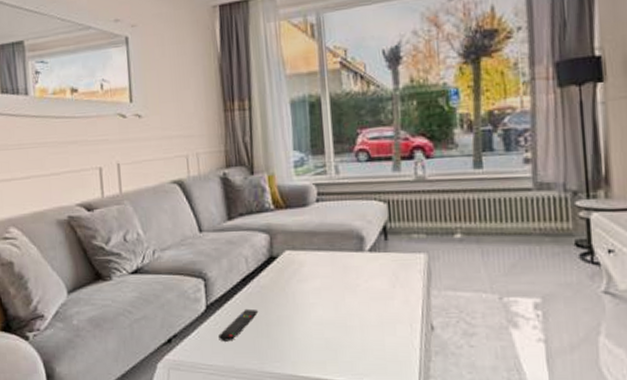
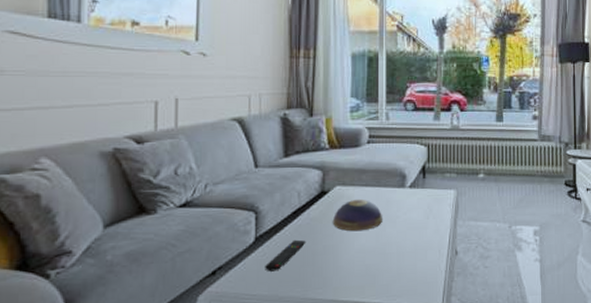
decorative bowl: none [284,264,340,301] -> present [332,198,382,232]

